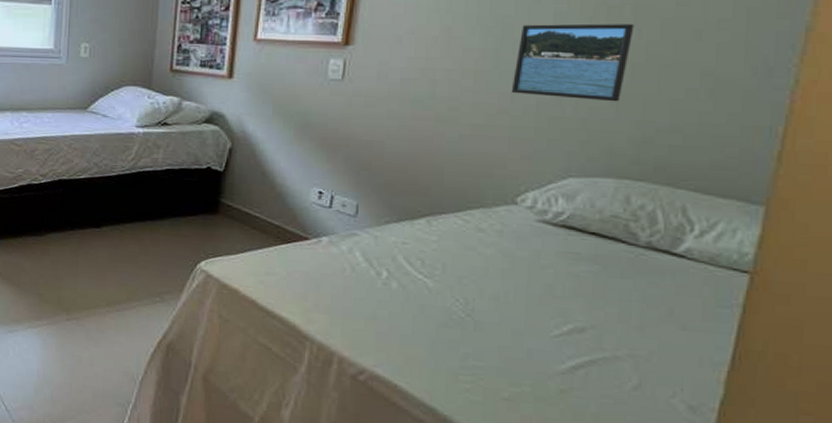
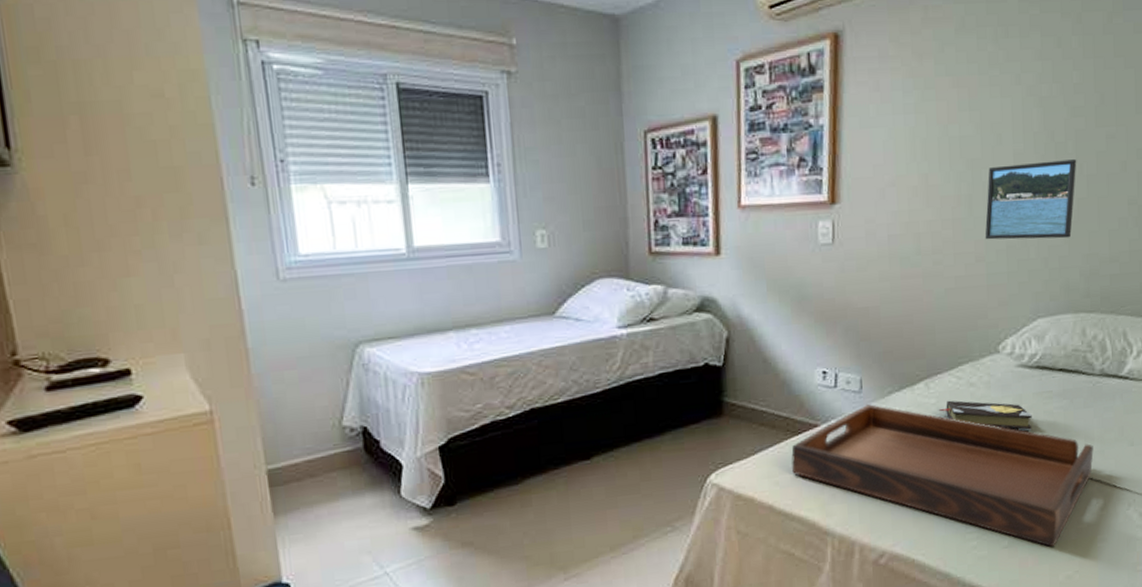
serving tray: none [278,229,630,414] -> present [791,404,1094,548]
hardback book: none [440,240,552,289] -> present [939,400,1032,432]

